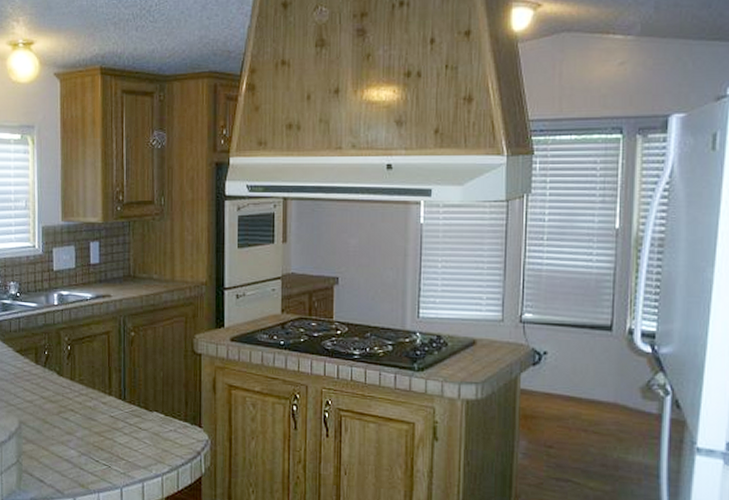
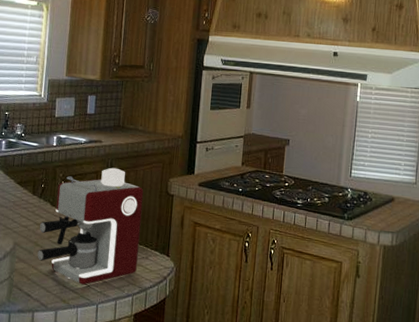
coffee maker: none [46,326,165,466] -> present [37,167,144,285]

